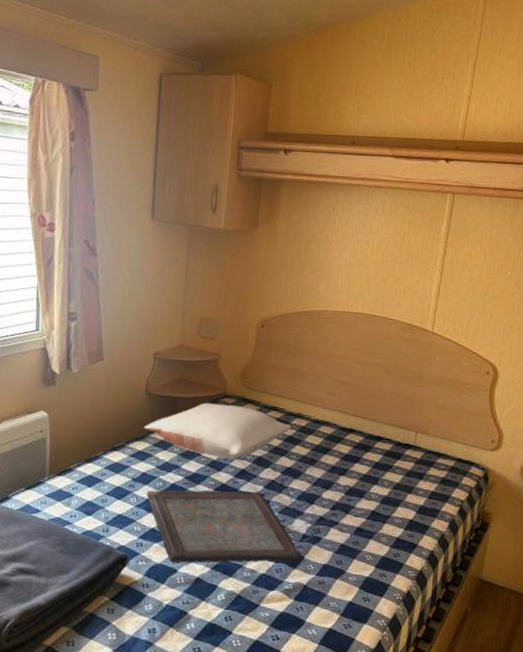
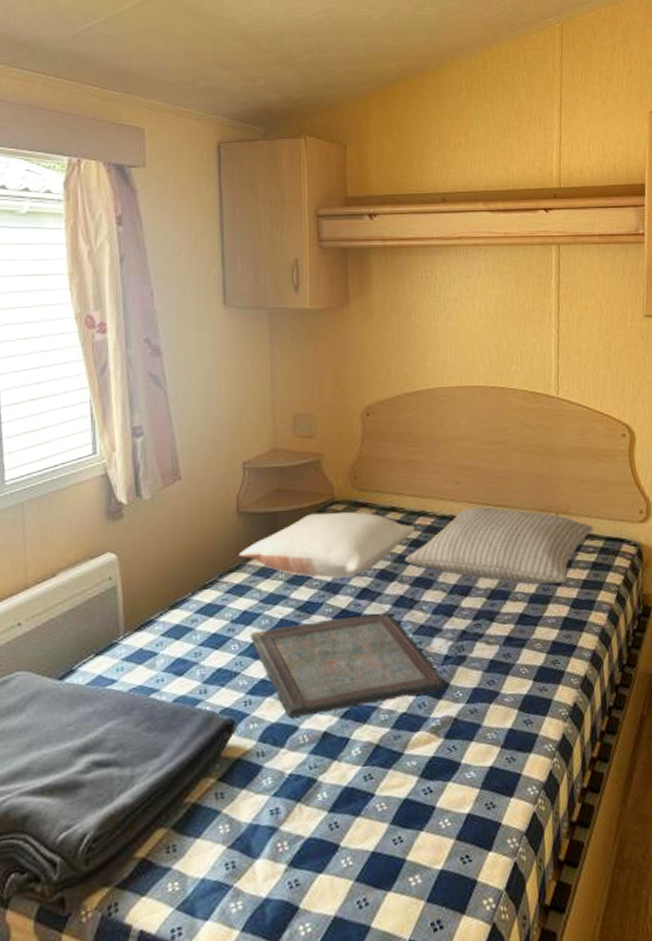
pillow: none [279,416,448,491] -> present [405,507,594,585]

